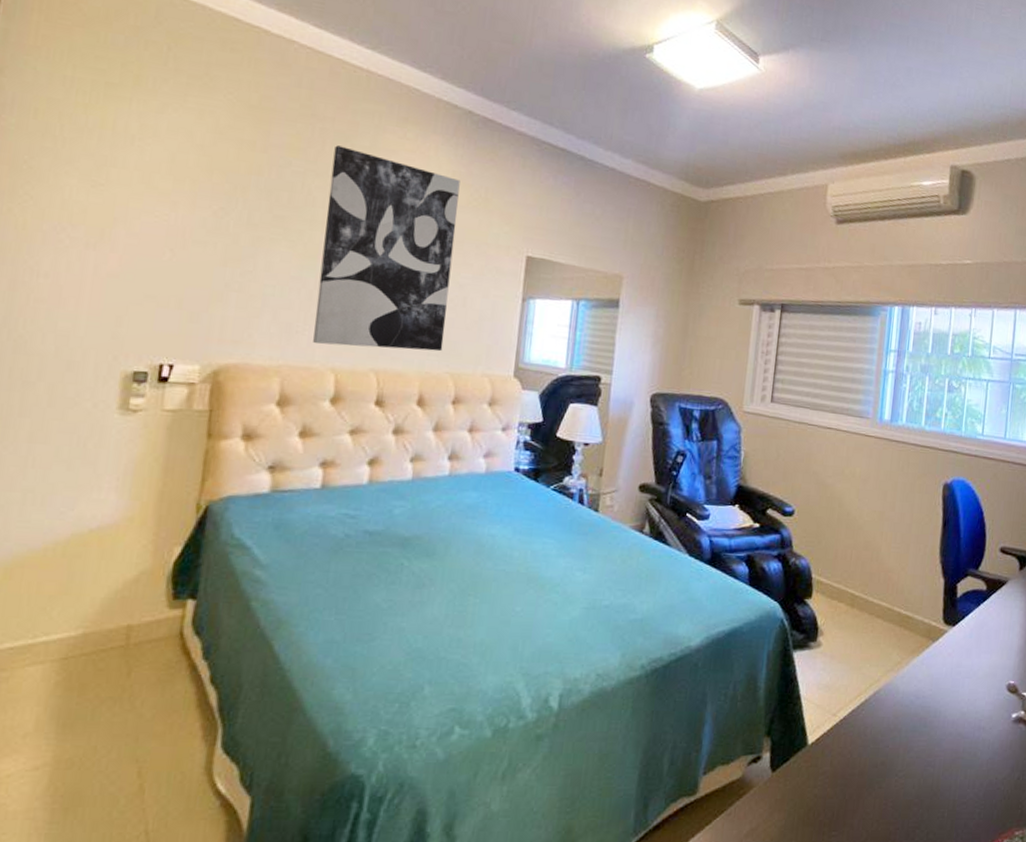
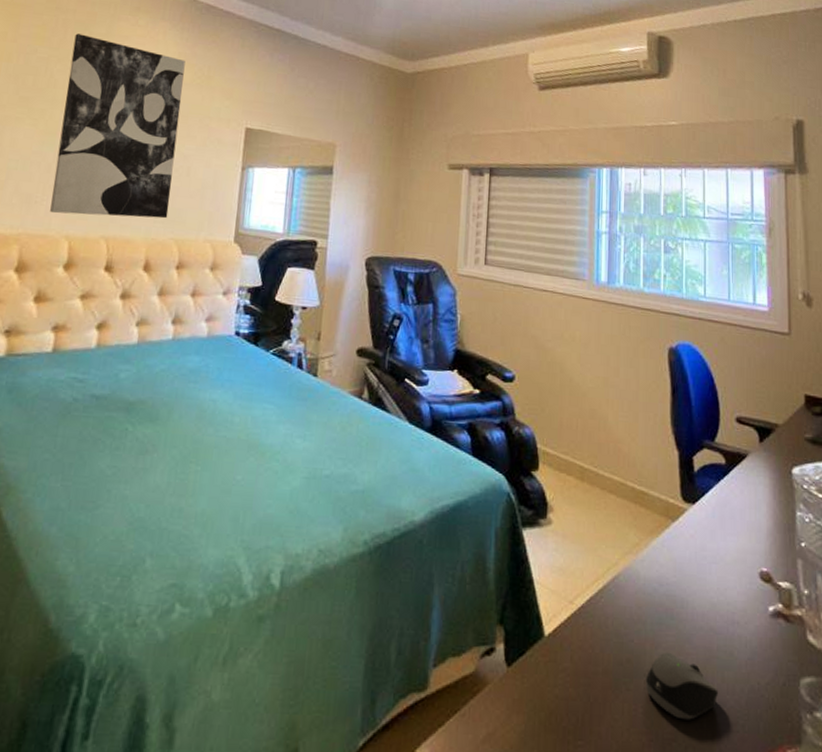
computer mouse: none [896,756,961,811] -> present [645,653,719,720]

